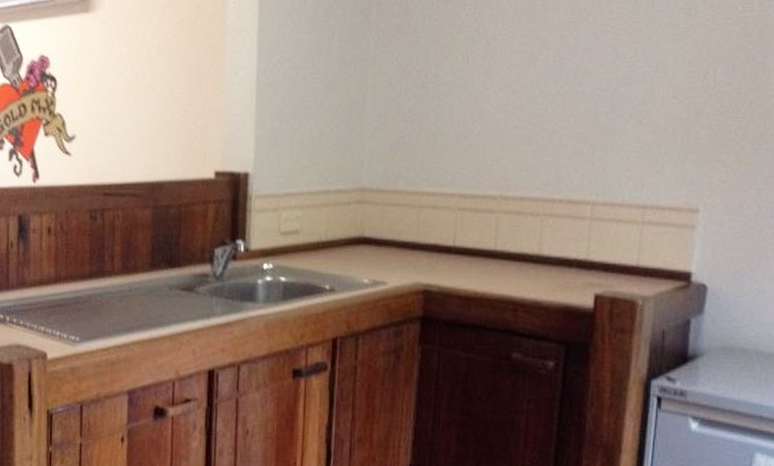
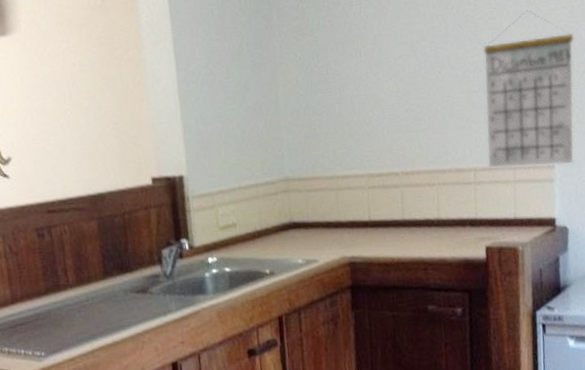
calendar: none [611,24,745,210] -> present [483,10,575,168]

